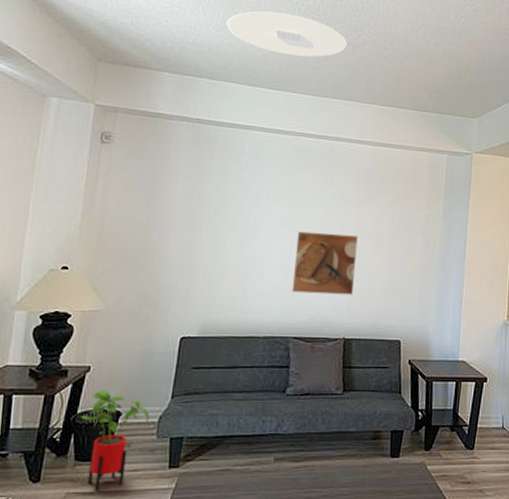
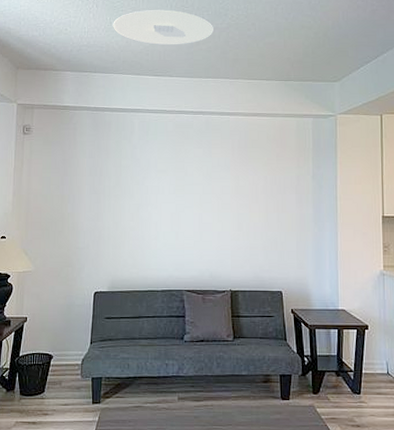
house plant: present [77,390,150,492] -> none [20,337,75,422]
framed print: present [292,231,358,295] -> none [182,197,236,251]

